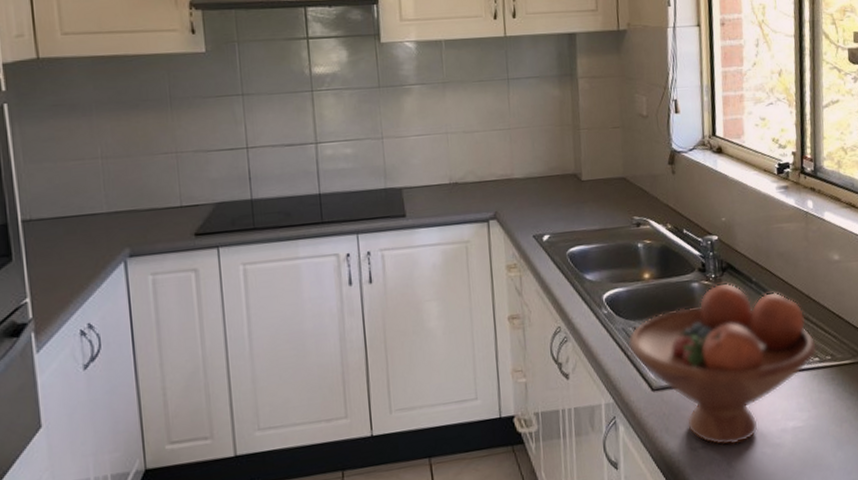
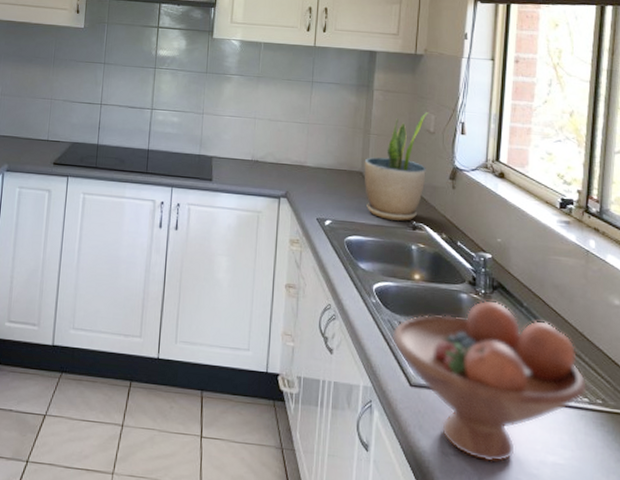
potted plant: none [577,95,644,221] -> present [364,112,428,221]

